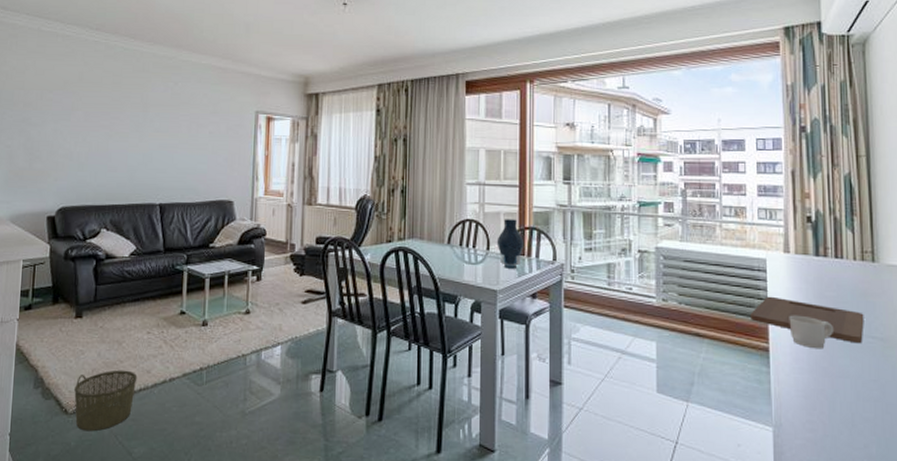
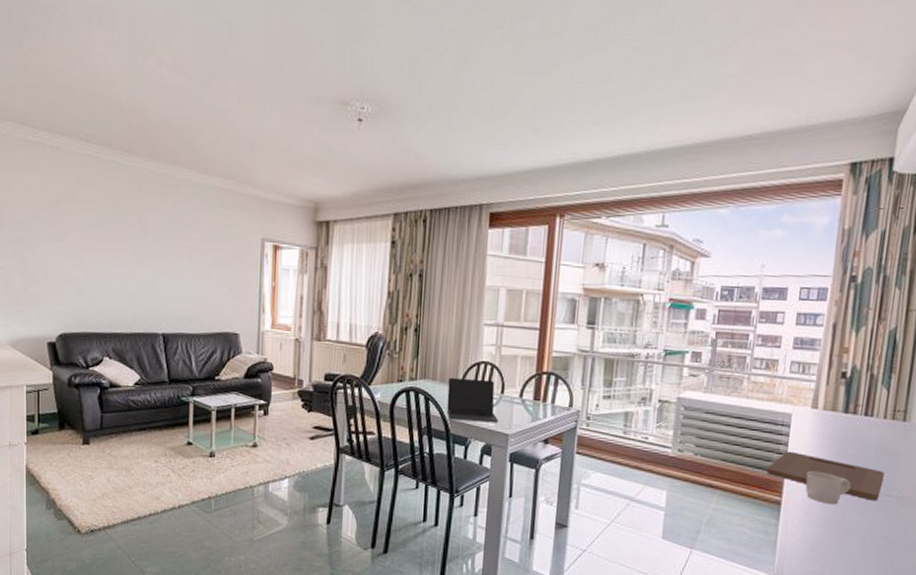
basket: present [74,370,138,432] -> none [86,495,147,551]
laptop: none [435,236,485,279] -> present [446,377,498,422]
vase: present [496,219,525,269] -> none [511,363,541,414]

